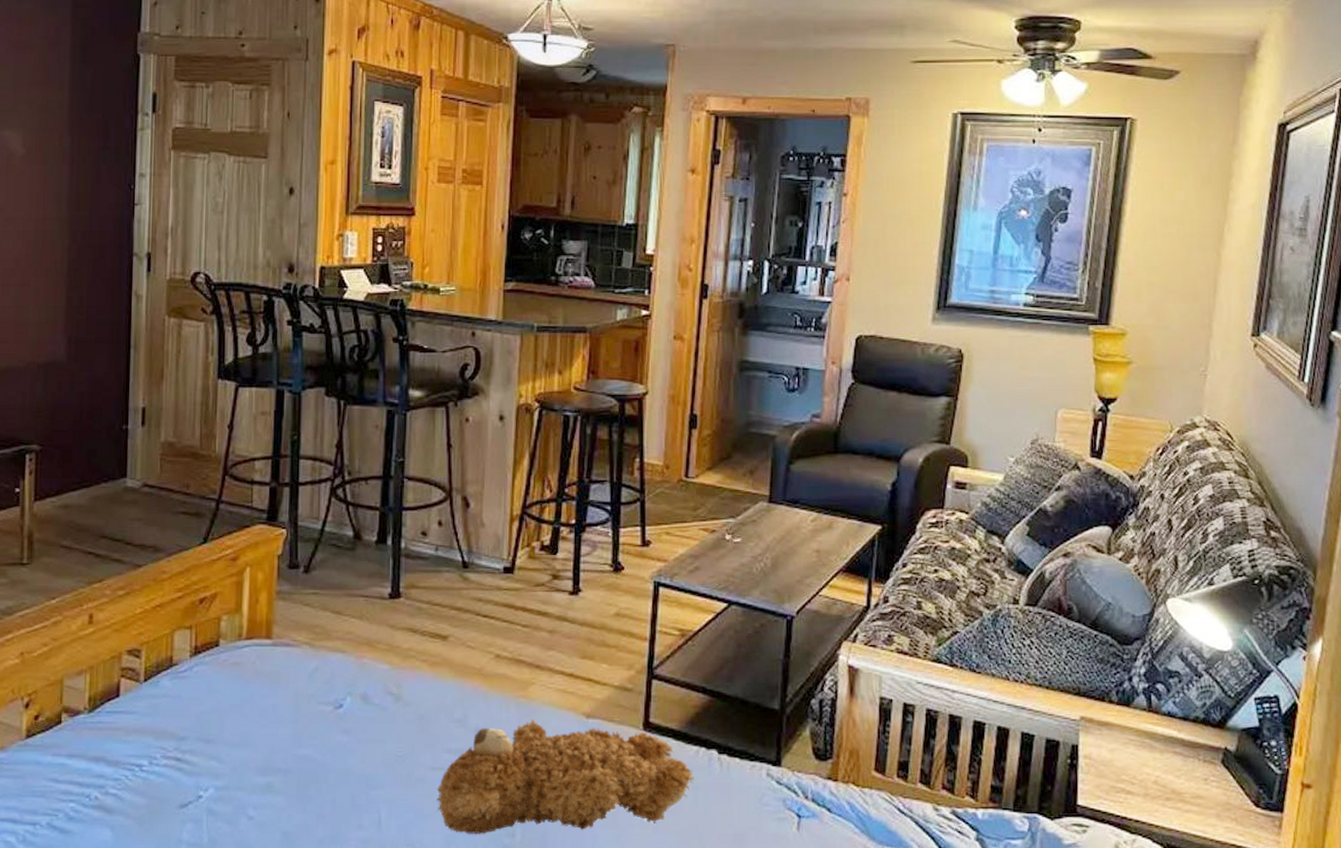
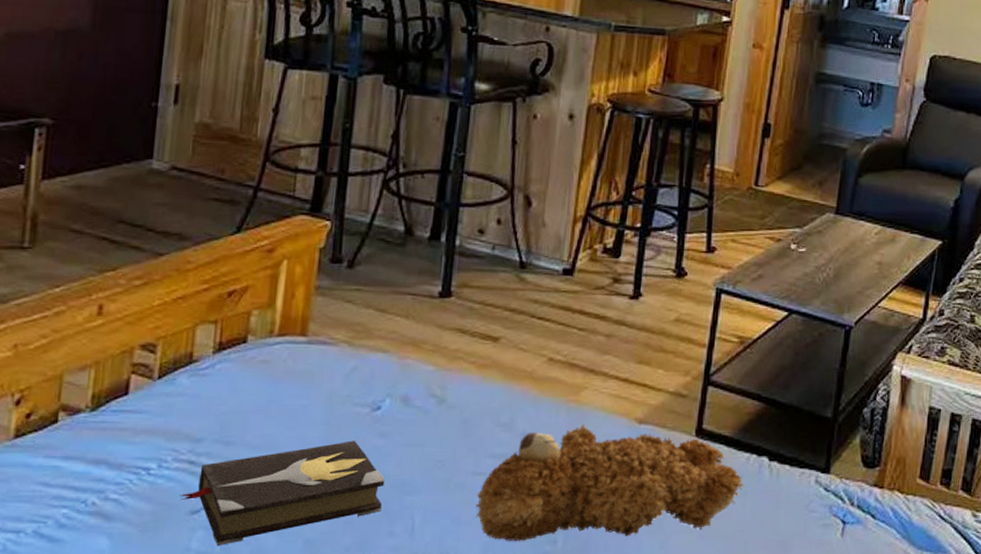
hardback book: none [170,737,351,837] -> present [180,440,385,545]

